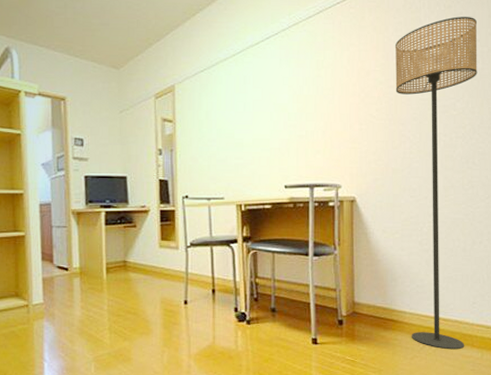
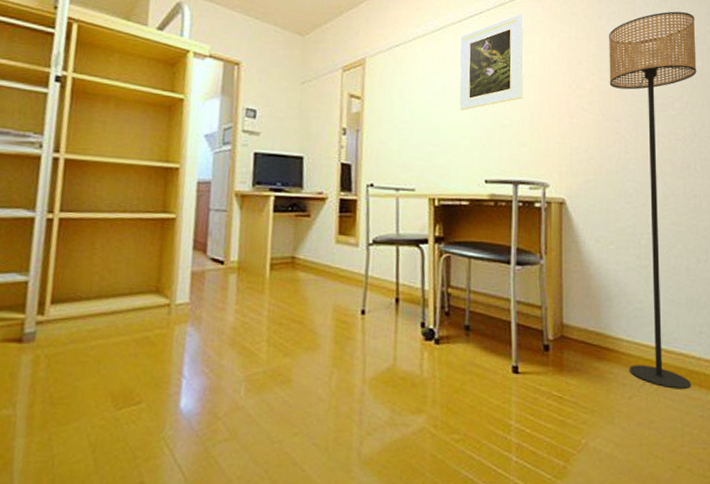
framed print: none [258,32,317,125] -> present [459,14,524,110]

